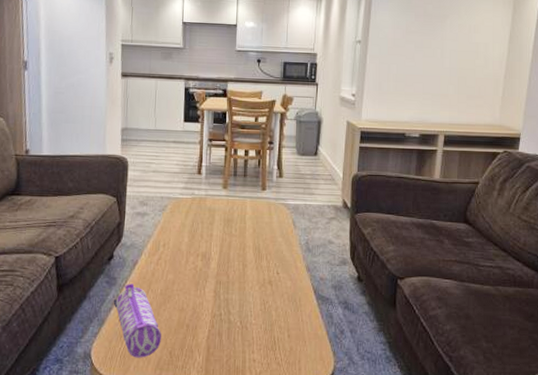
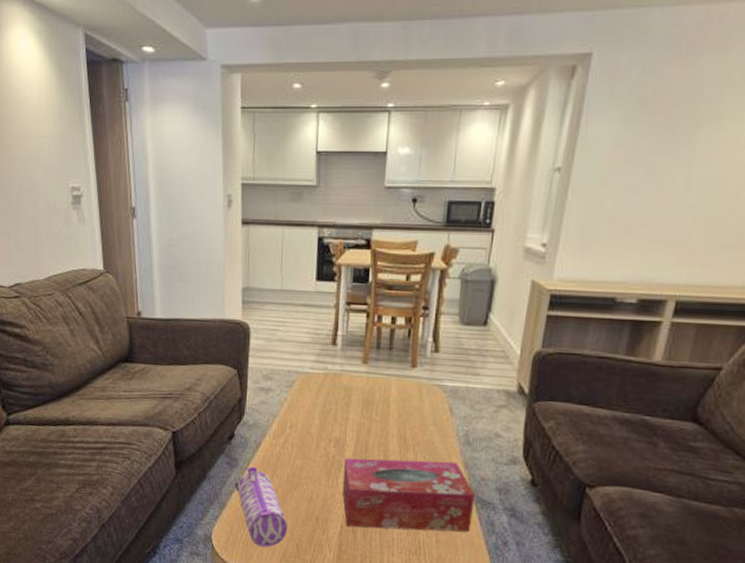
tissue box: none [209,266,317,331] -> present [342,457,476,532]

